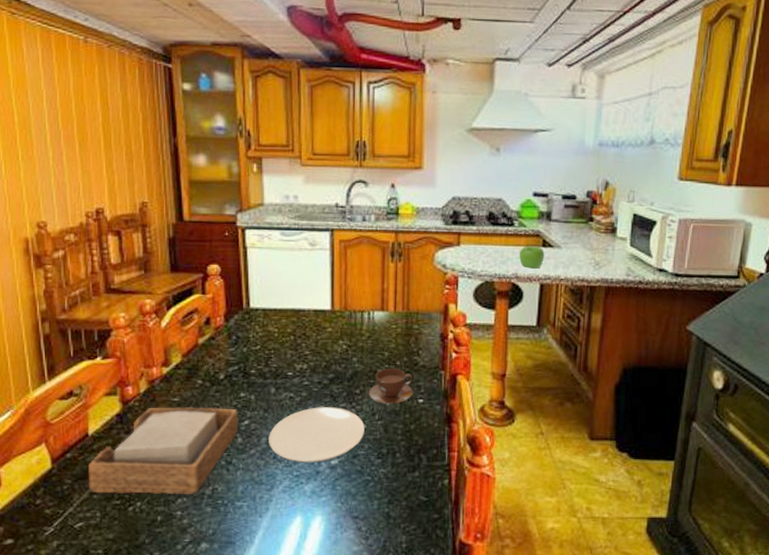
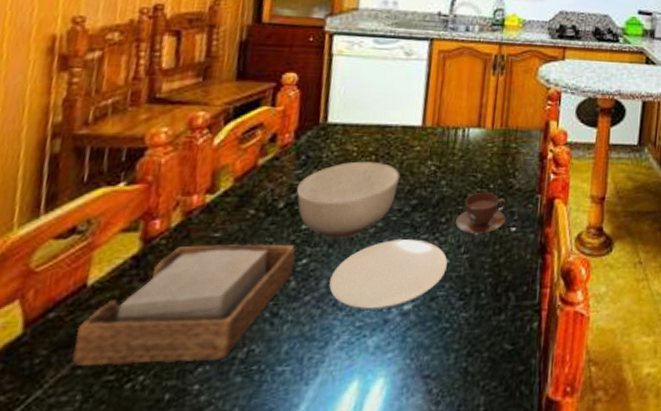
bowl: none [233,341,317,405] -> present [297,161,401,239]
fruit: present [519,246,545,269] -> none [623,62,648,86]

